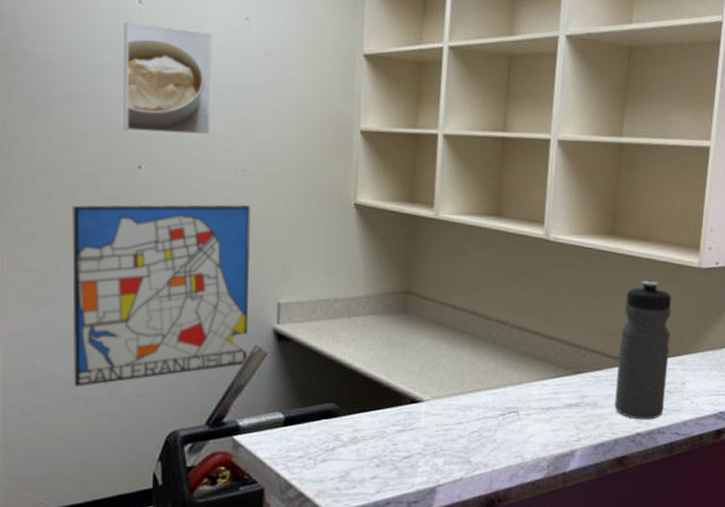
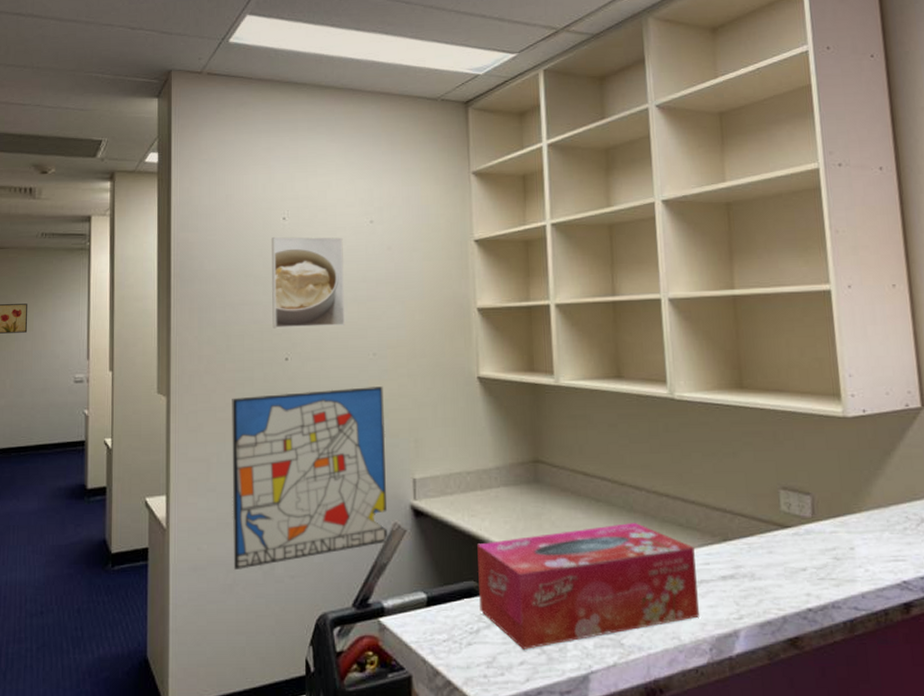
tissue box: none [336,354,547,465] -> present [477,523,699,649]
water bottle: present [614,280,671,420] -> none [767,434,835,592]

